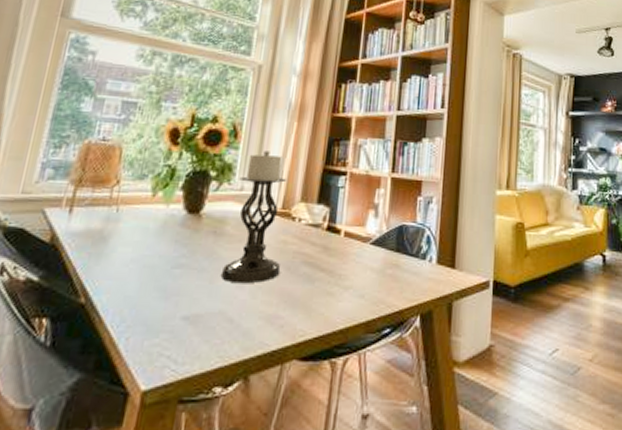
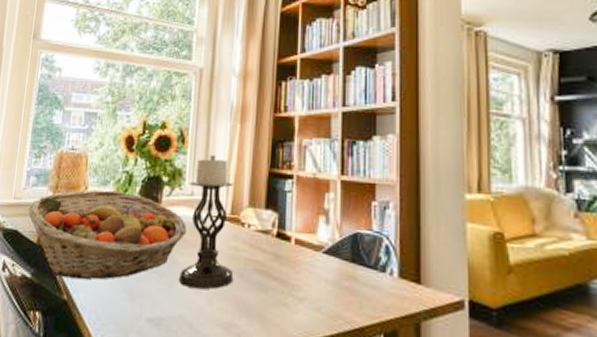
fruit basket: none [40,184,233,280] -> present [28,190,186,280]

